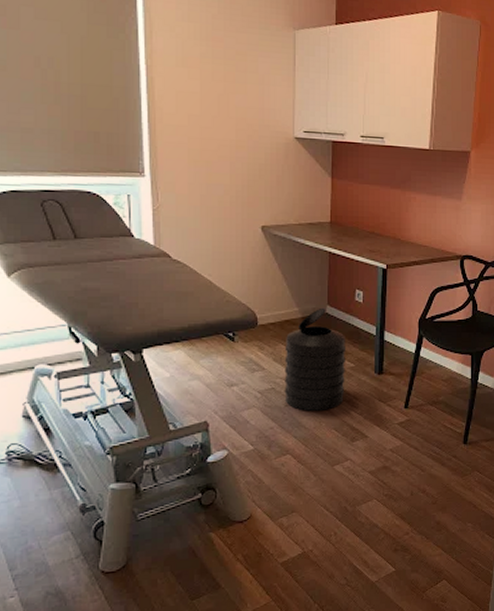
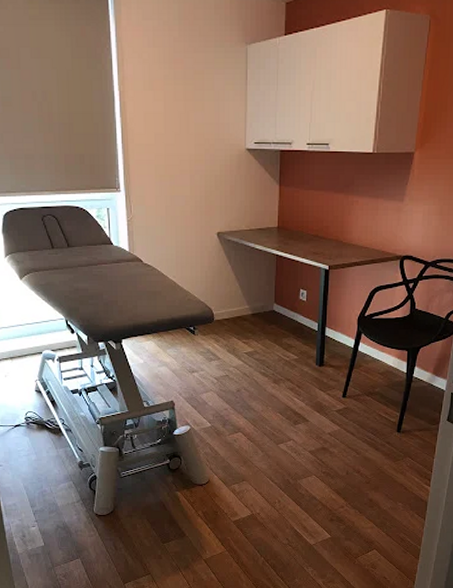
trash can: present [285,307,347,411] -> none [237,305,291,396]

